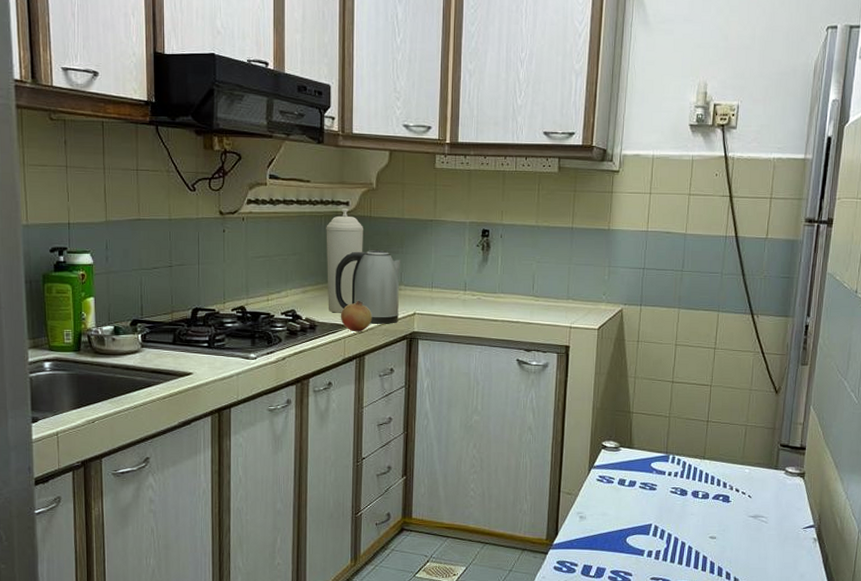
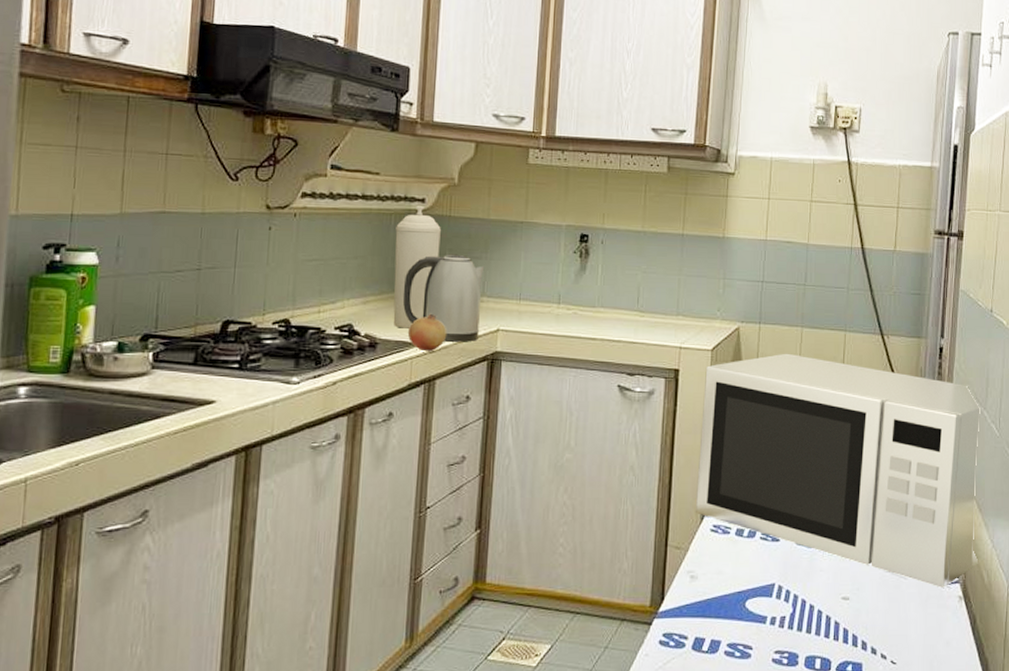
microwave: none [583,331,841,531] -> present [695,353,980,588]

